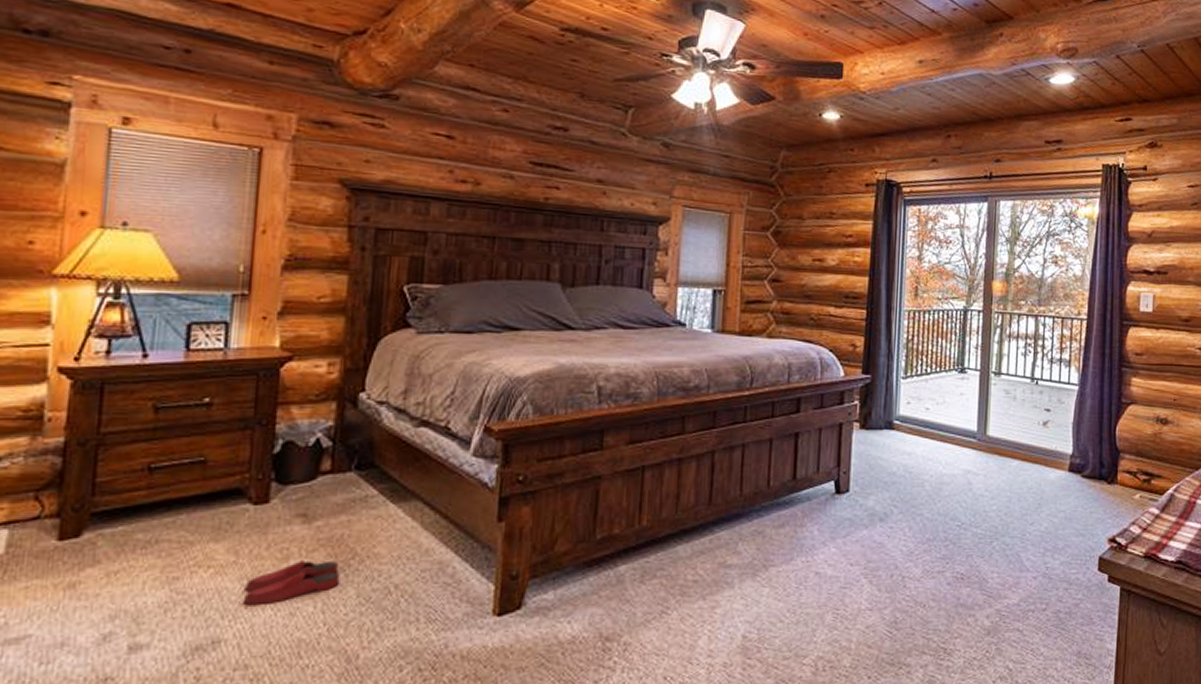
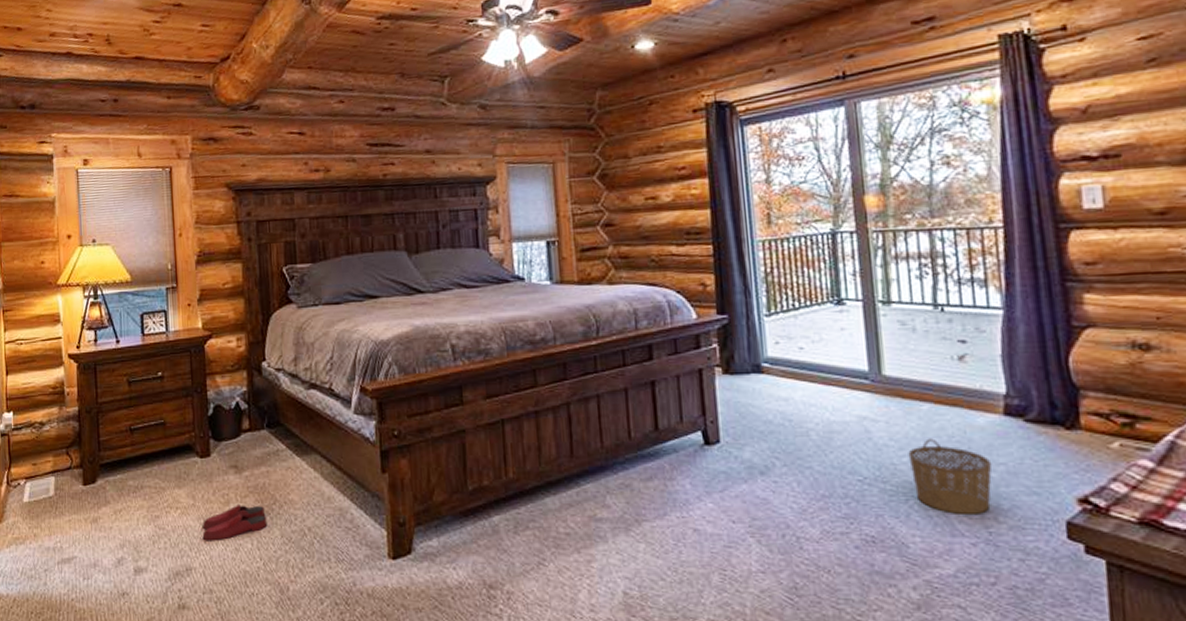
basket: none [997,490,1056,553] -> present [908,438,993,514]

